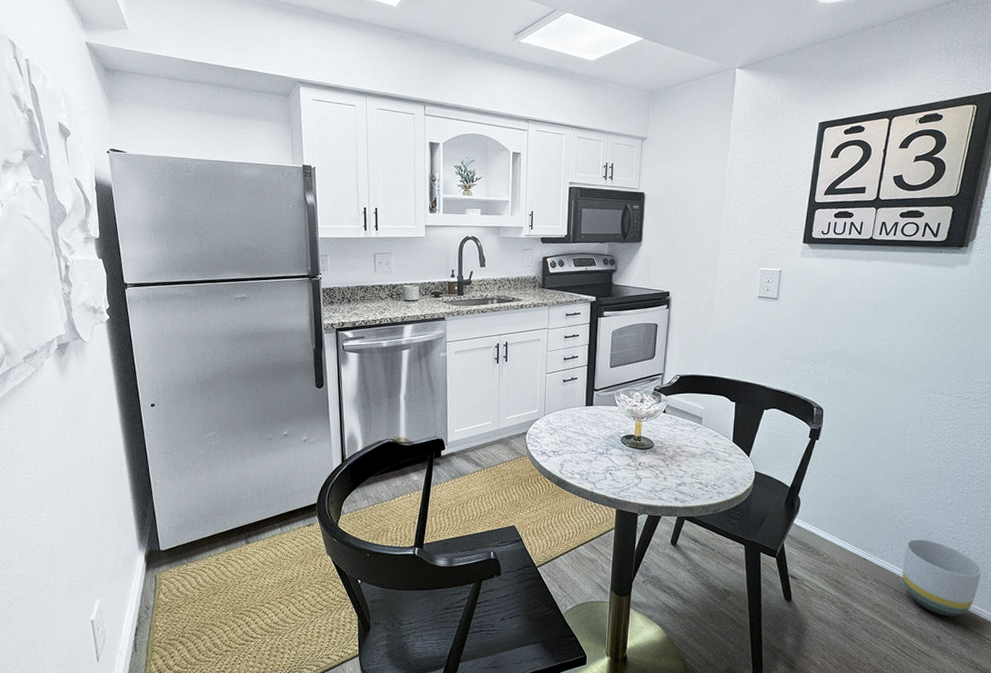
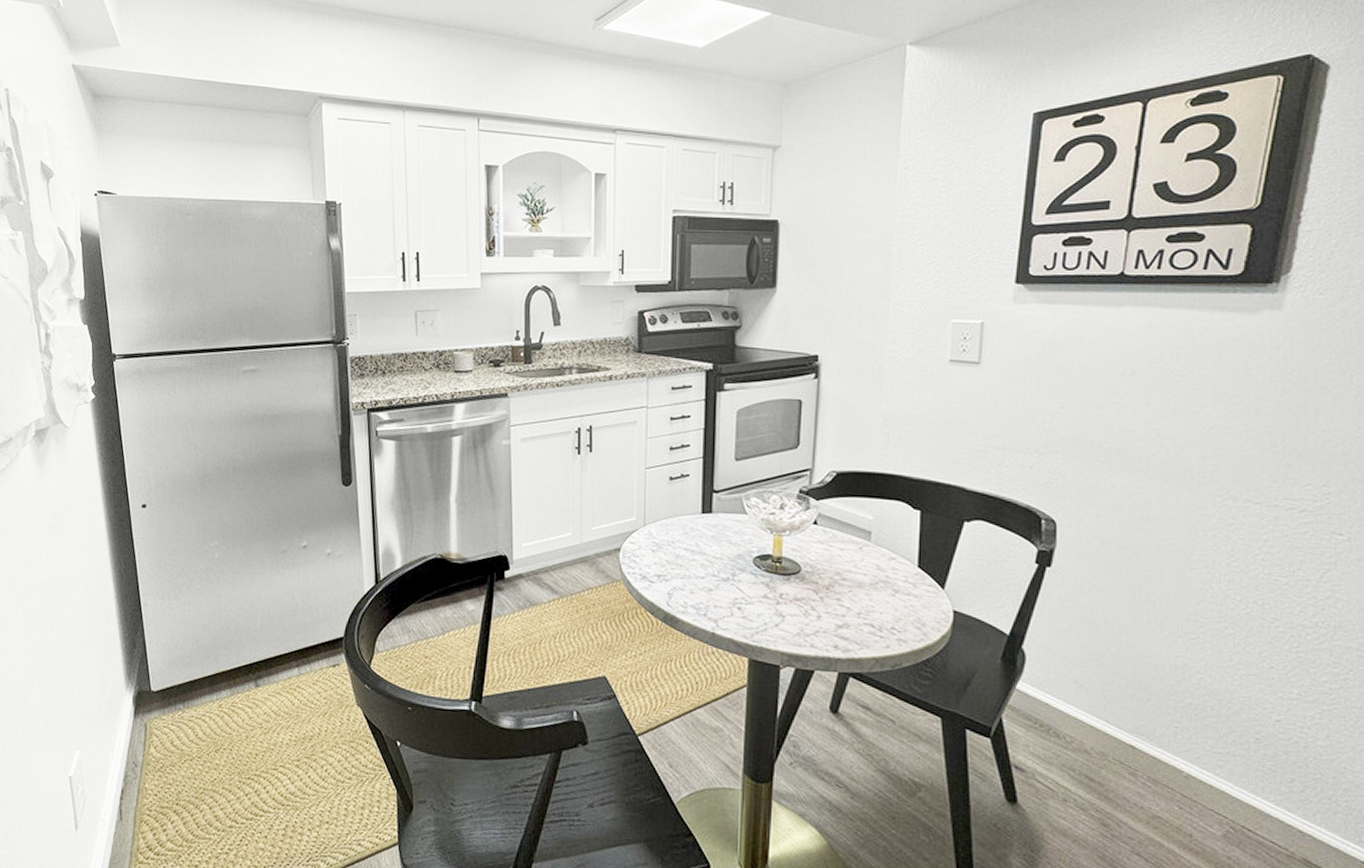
planter: present [902,539,982,616] -> none [1194,719,1329,842]

